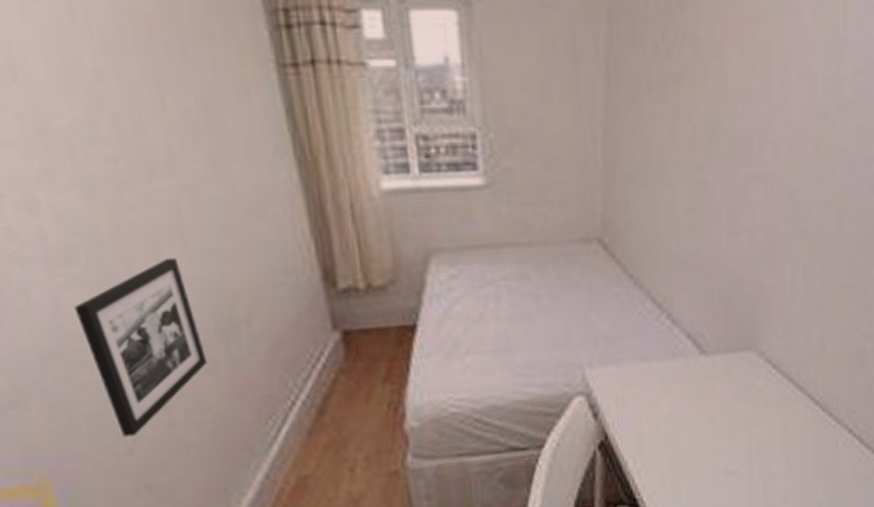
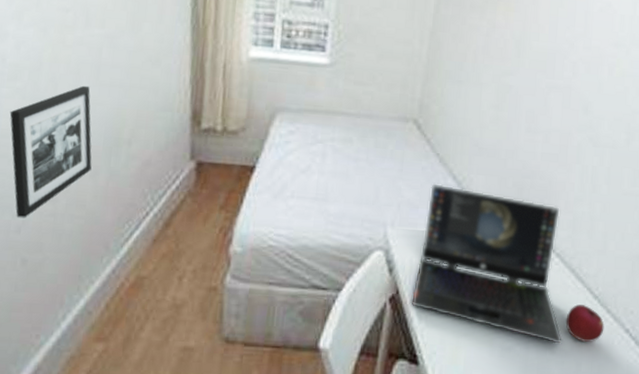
laptop computer: none [622,309,786,459] -> present [411,184,562,344]
apple: none [788,413,828,451] -> present [565,304,605,342]

